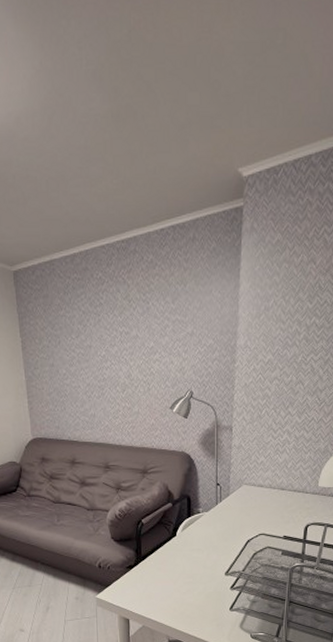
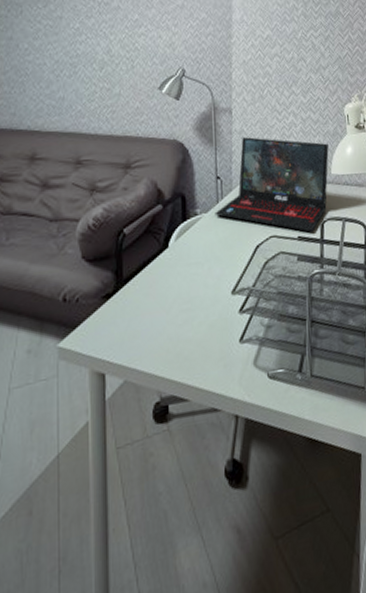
laptop: none [214,452,318,533] -> present [215,137,329,233]

